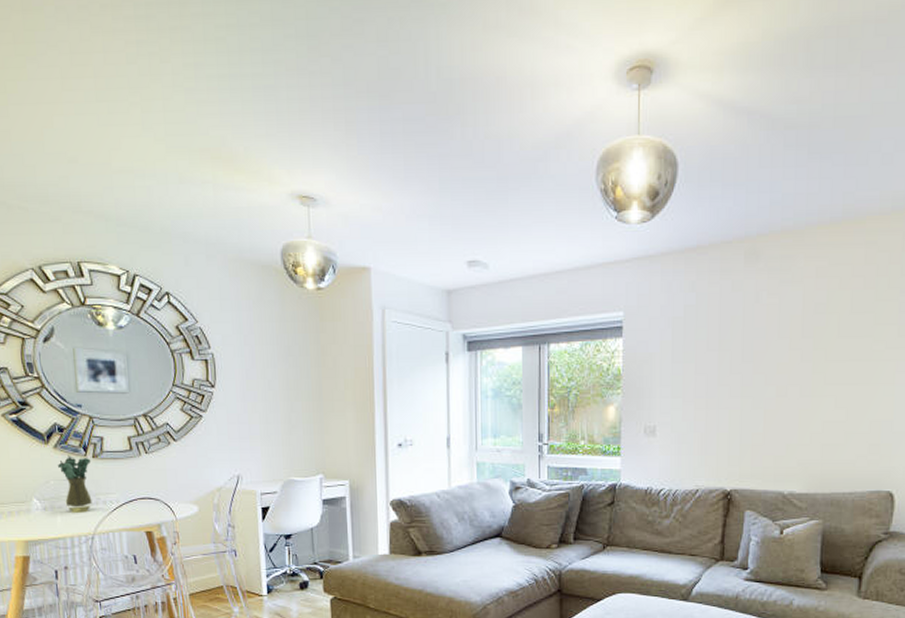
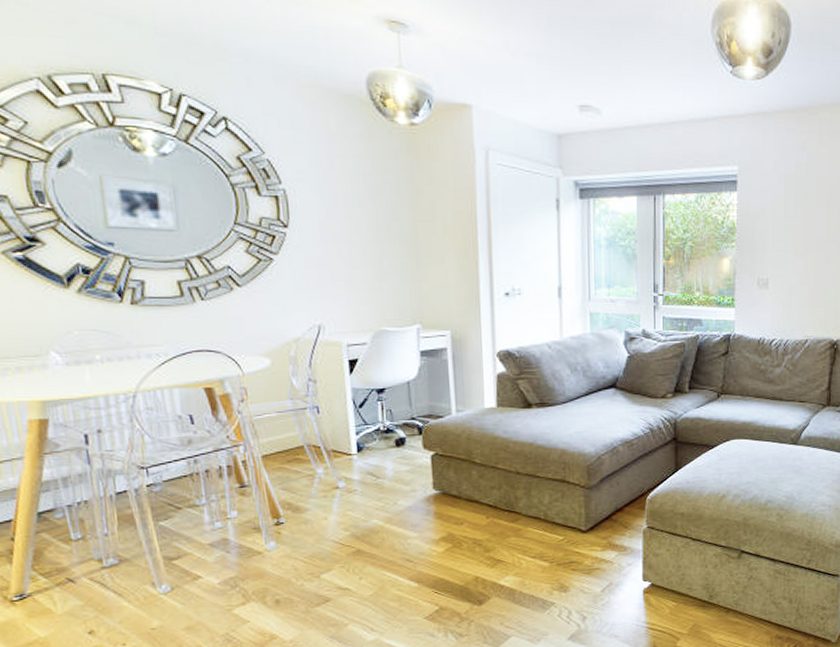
vase: present [58,454,92,514] -> none [84,300,133,369]

